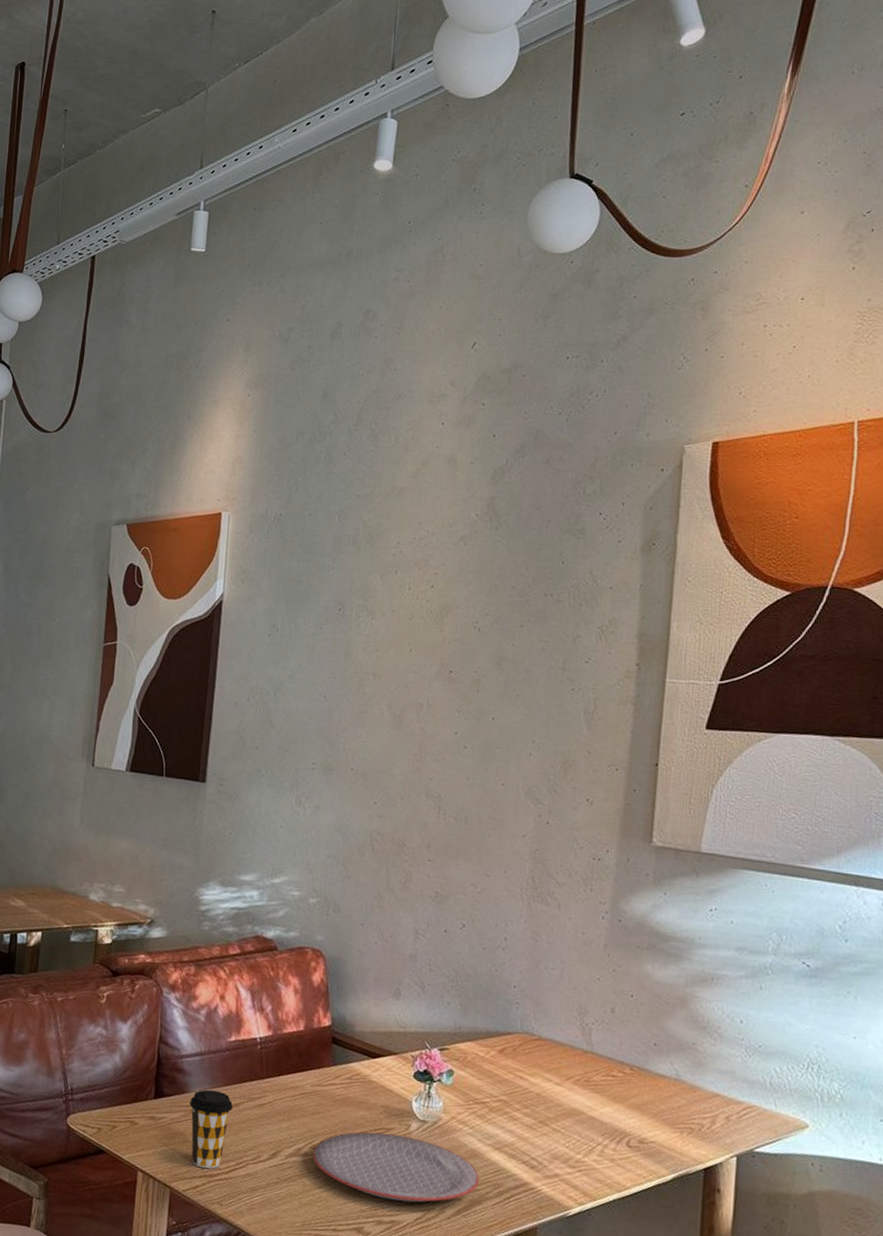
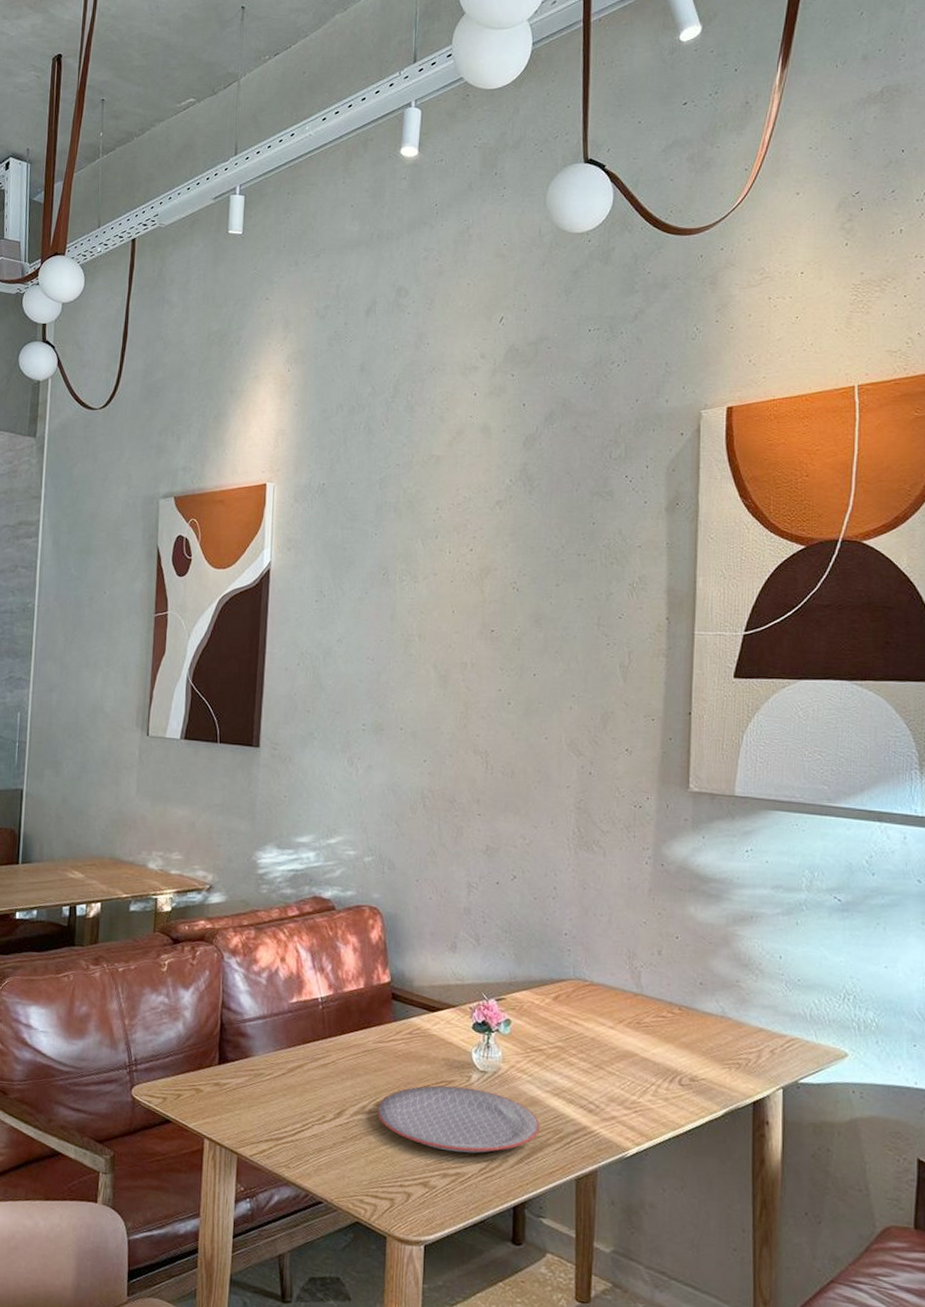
coffee cup: present [189,1089,233,1169] -> none [254,1052,297,1133]

